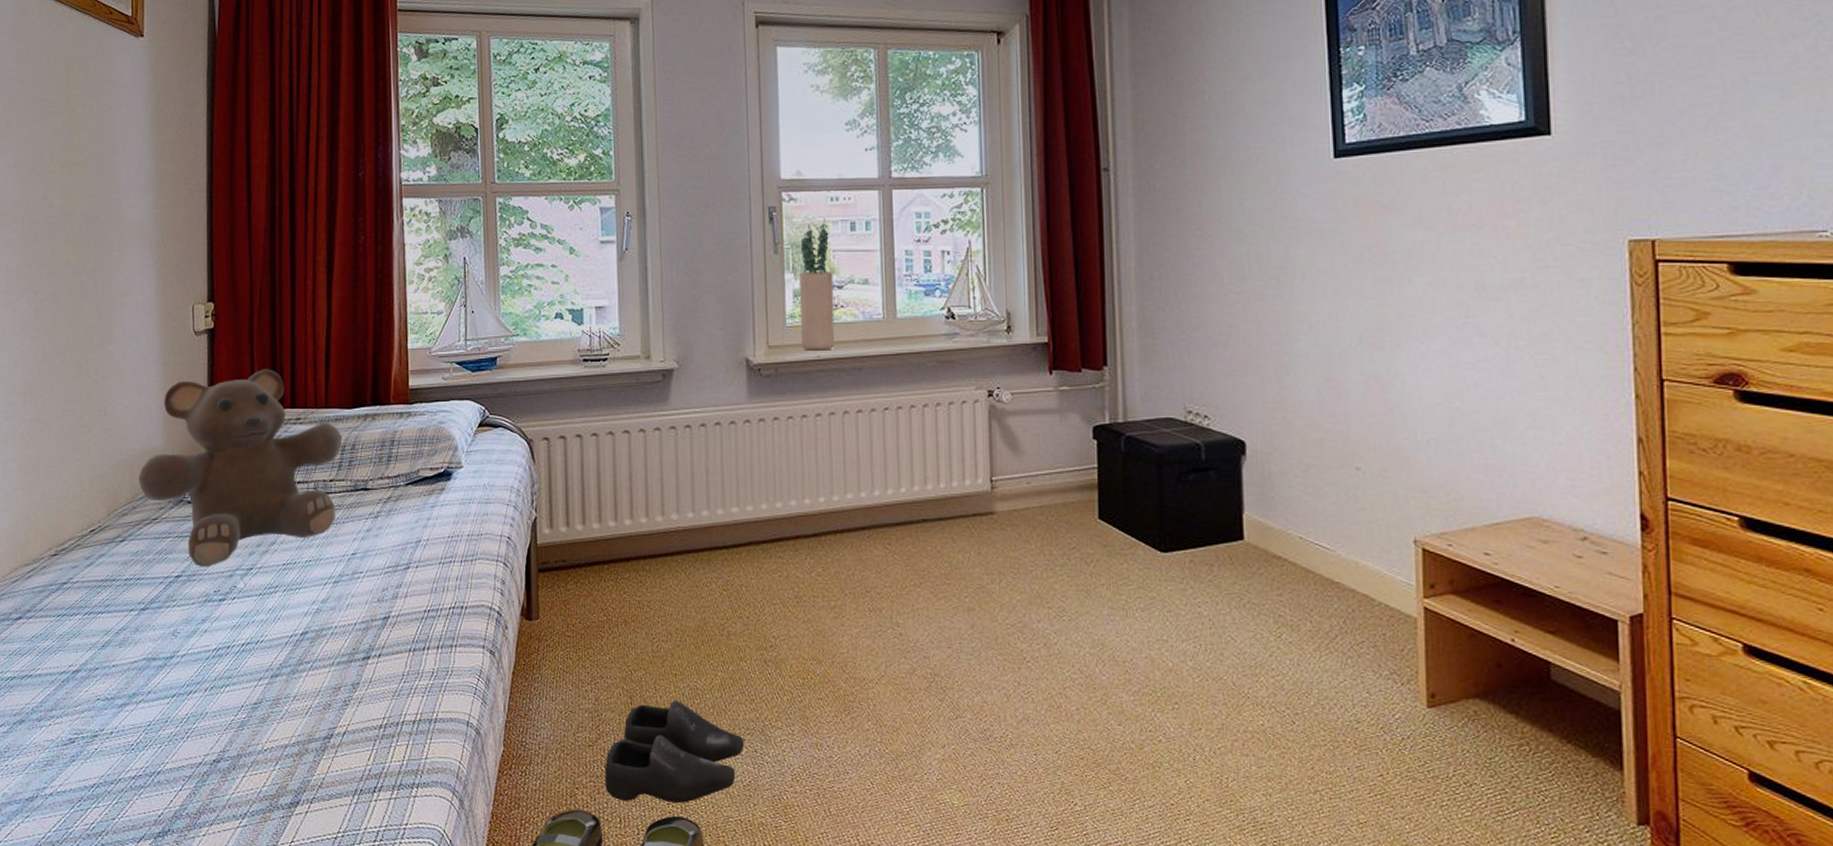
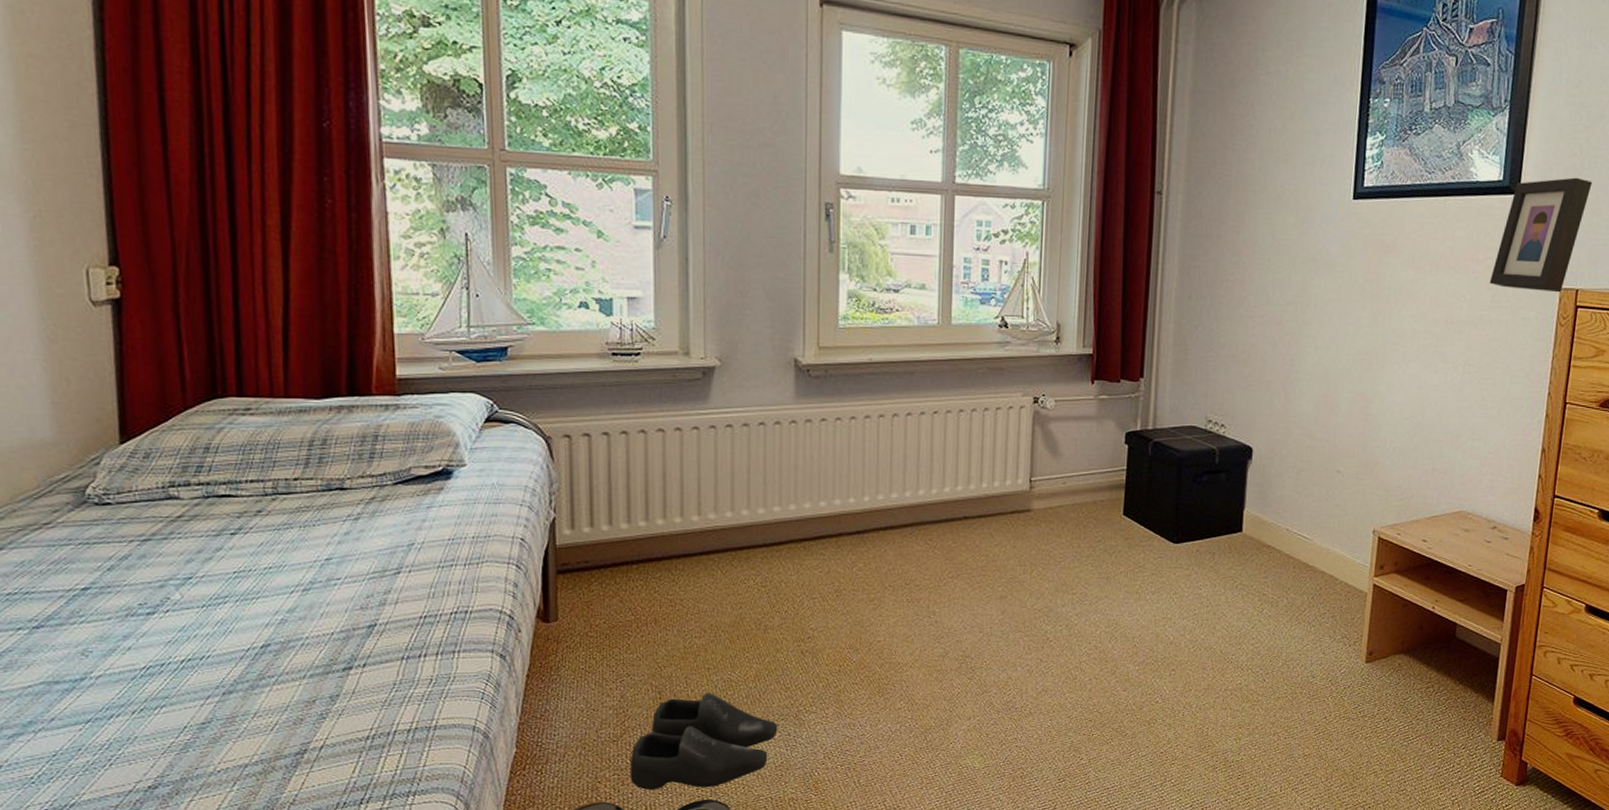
teddy bear: present [139,369,343,567] -> none [18,350,310,577]
vase: present [799,217,835,351] -> none [854,218,890,354]
picture frame: none [1527,108,1652,246] -> present [1489,177,1593,293]

